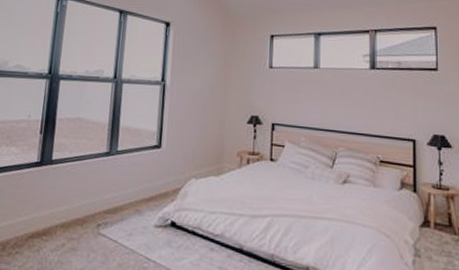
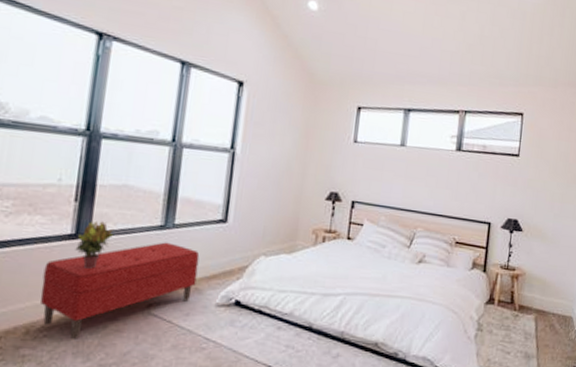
bench: none [13,167,139,257] -> present [40,242,200,340]
potted plant: none [40,150,70,192] -> present [75,221,114,269]

